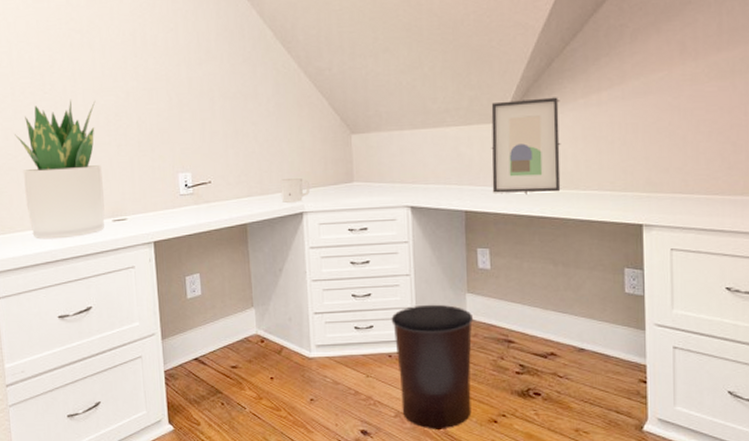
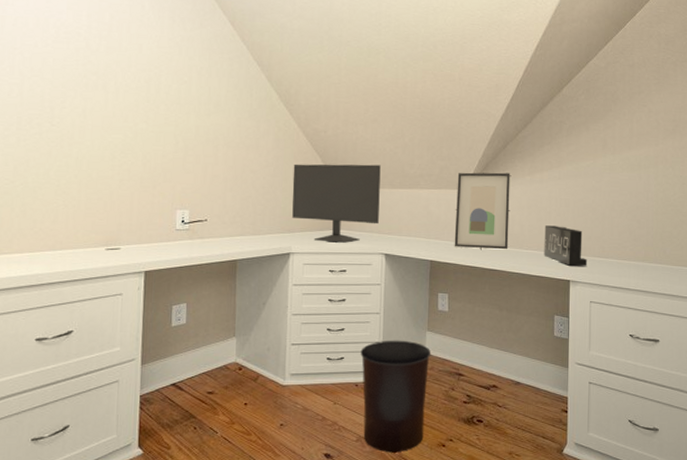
planter: present [15,99,105,240] -> none [15,133,103,263]
mug: present [280,178,311,203] -> none [271,222,299,244]
computer monitor: none [297,102,400,198] -> present [292,164,381,243]
alarm clock: none [606,157,666,207] -> present [544,225,588,266]

